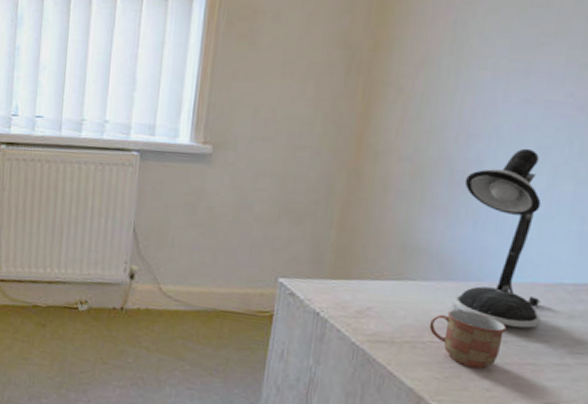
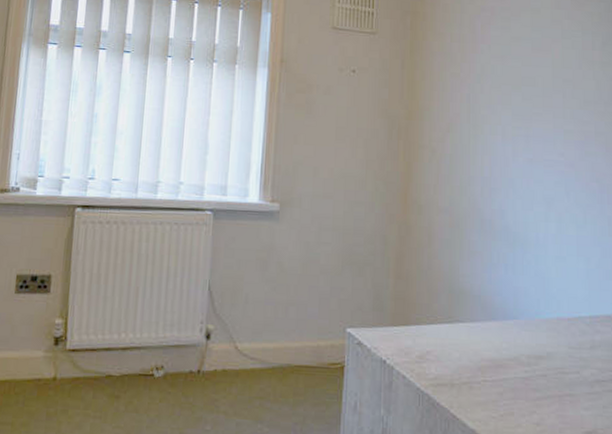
mug: present [429,309,507,369] -> none [481,347,544,404]
desk lamp: present [454,148,542,328] -> none [493,199,570,361]

